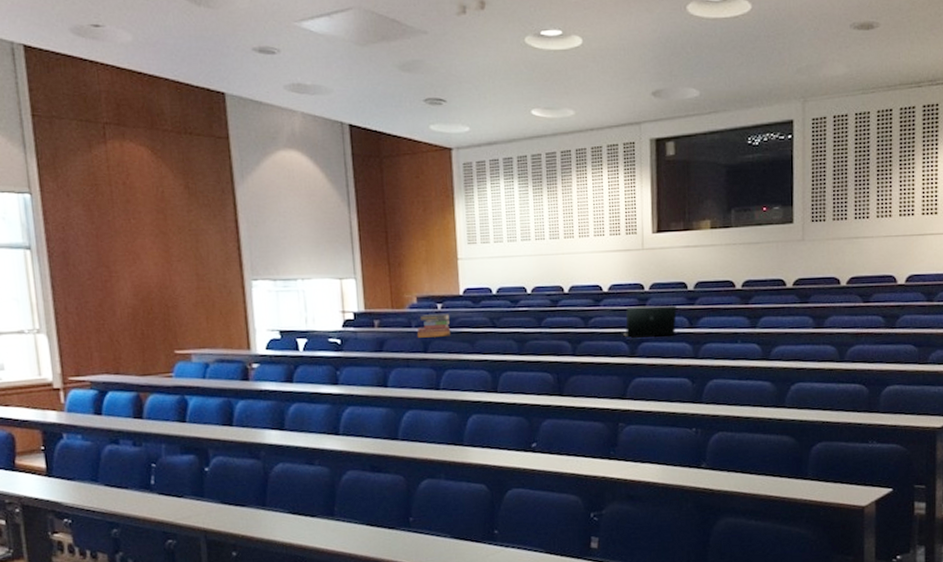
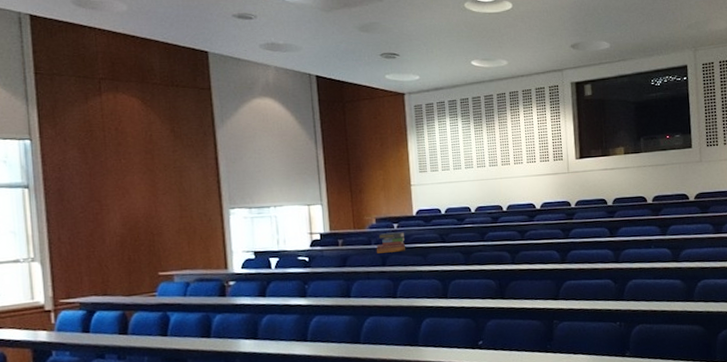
laptop: present [623,304,677,338] -> none [554,218,599,247]

